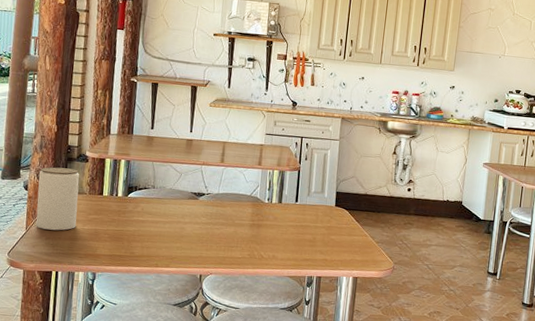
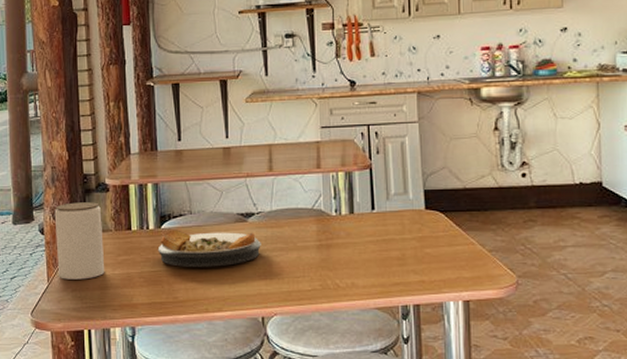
plate: none [122,198,207,232] -> present [157,229,261,267]

